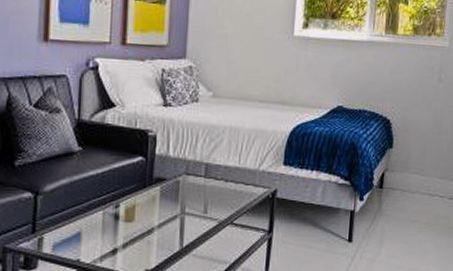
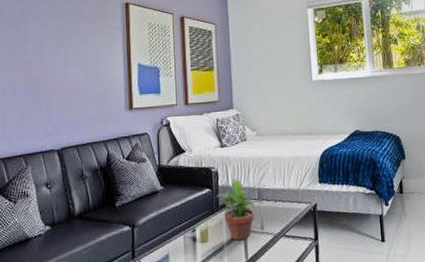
potted plant: none [150,148,211,224] -> present [216,179,264,241]

